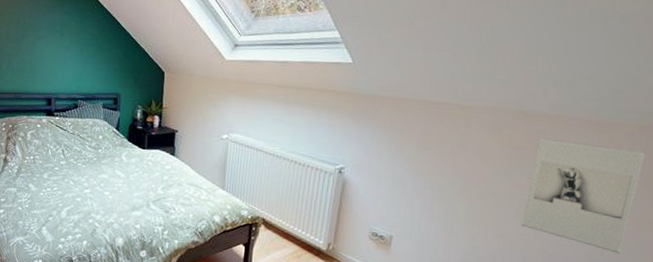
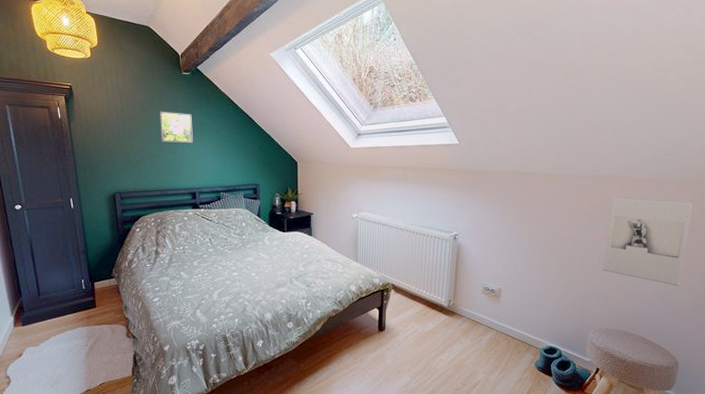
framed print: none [19,7,54,45] -> present [159,111,194,144]

